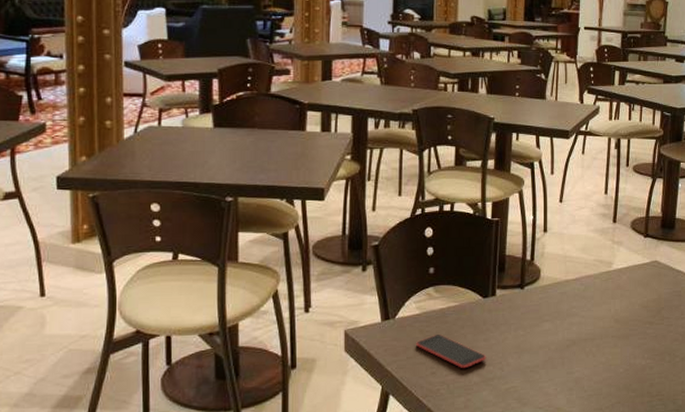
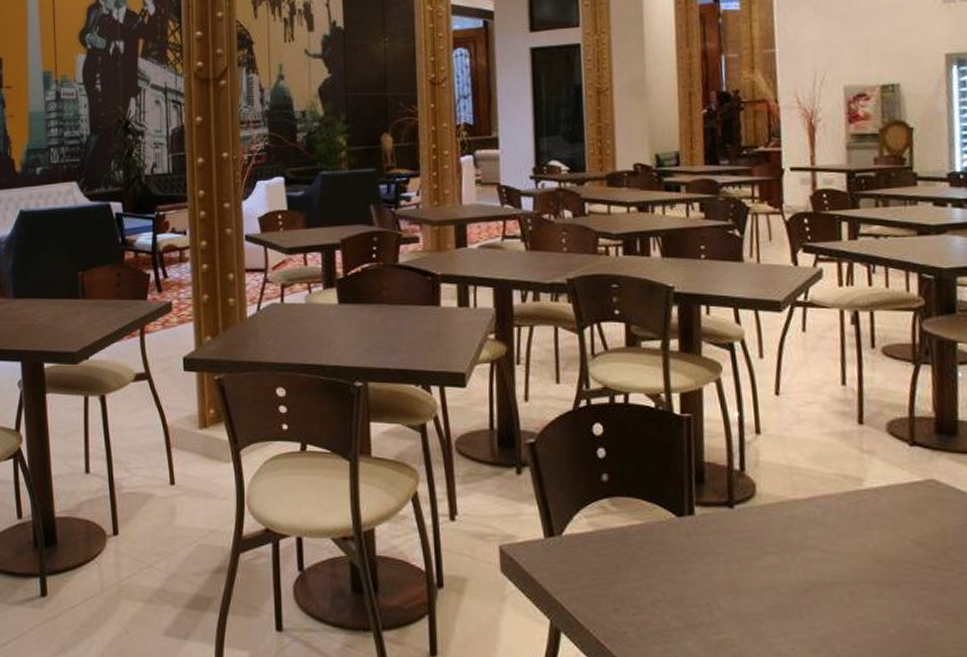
smartphone: present [416,335,487,368] -> none [591,560,688,607]

